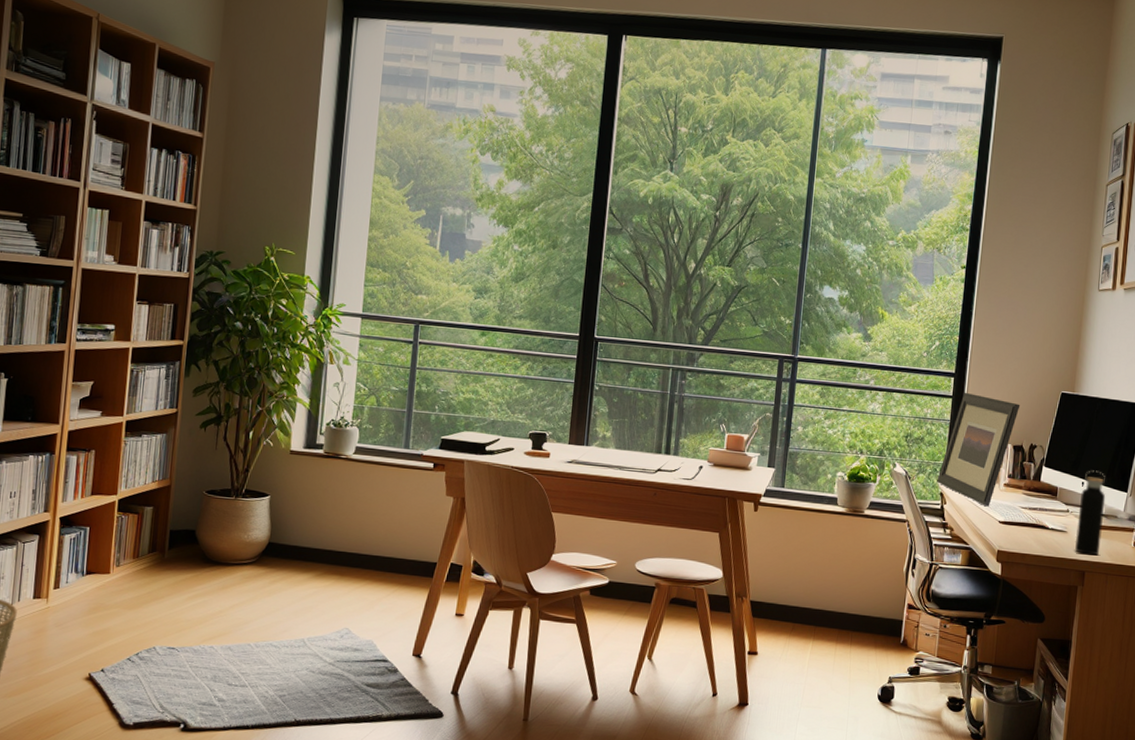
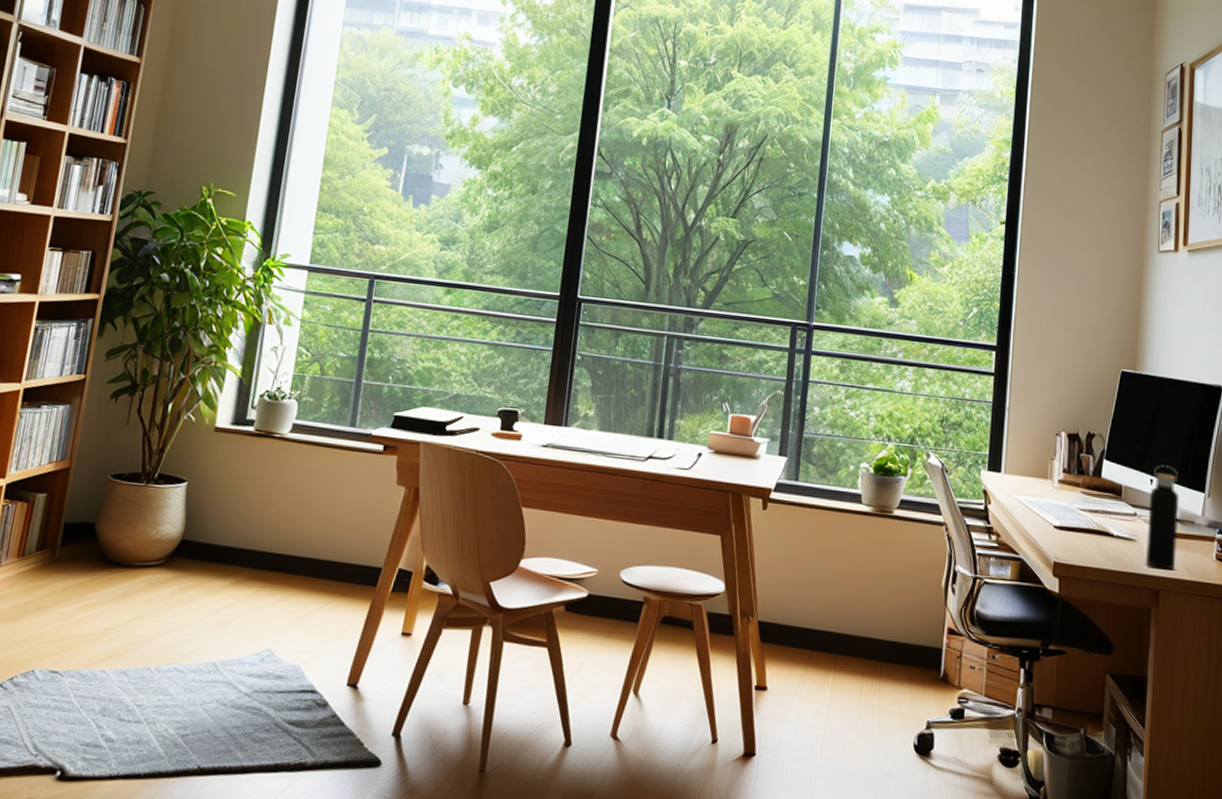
picture frame: present [937,392,1021,507] -> none [979,368,1074,508]

